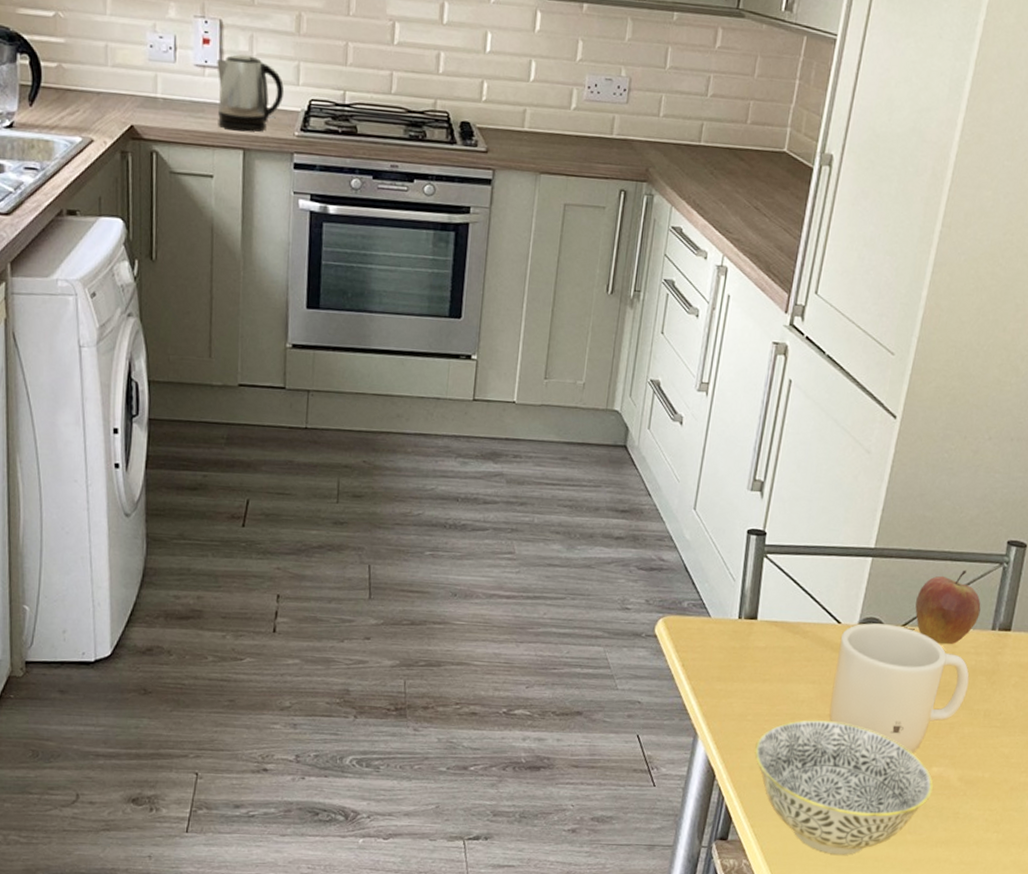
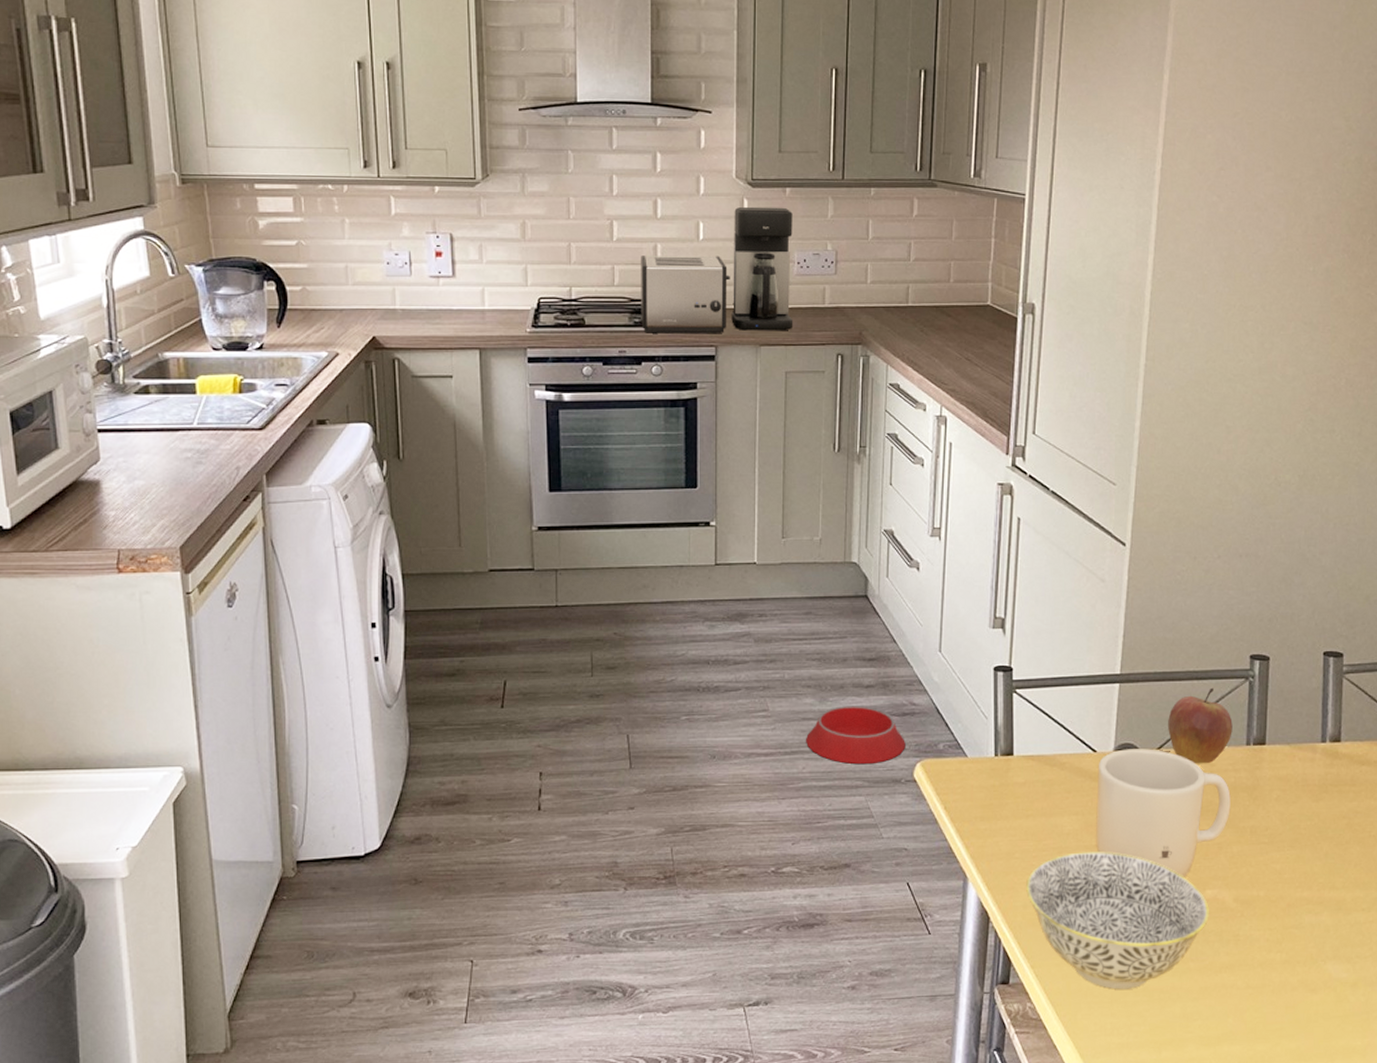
kettle: present [217,54,285,131] -> none [450,263,515,333]
toaster: none [416,63,515,157] -> present [641,255,730,334]
coffee maker: none [512,19,588,160] -> present [731,206,794,331]
pet bowl: none [549,555,650,616] -> present [806,706,905,765]

